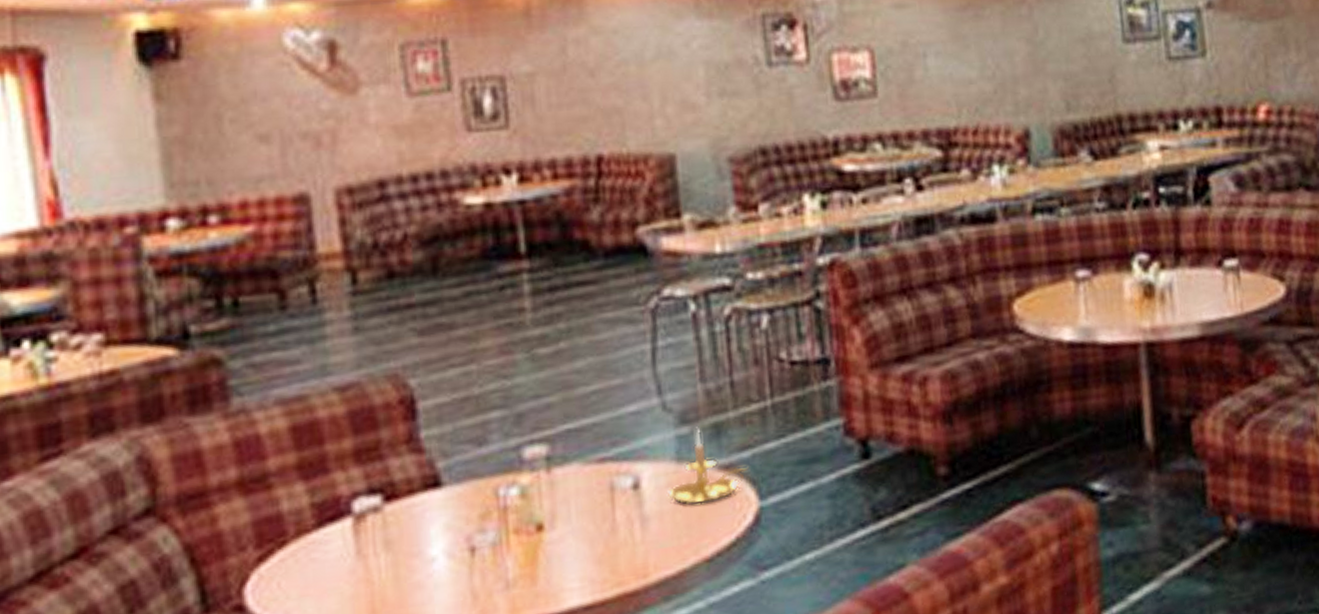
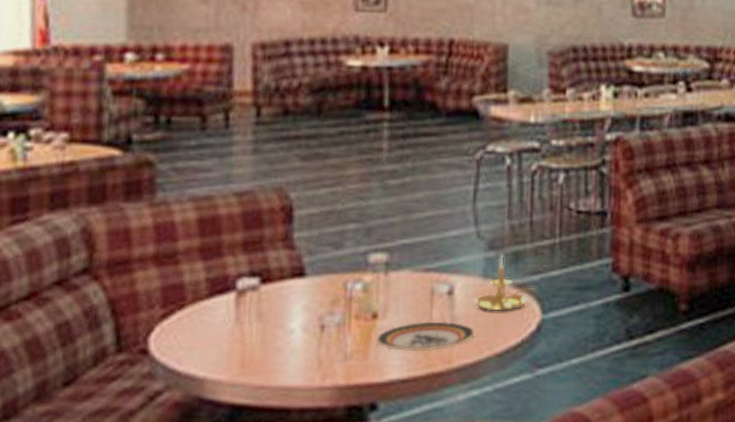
plate: none [545,523,674,570] -> present [376,321,475,352]

